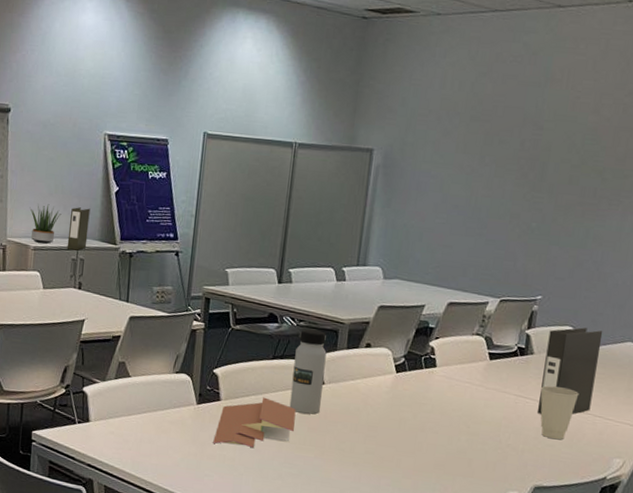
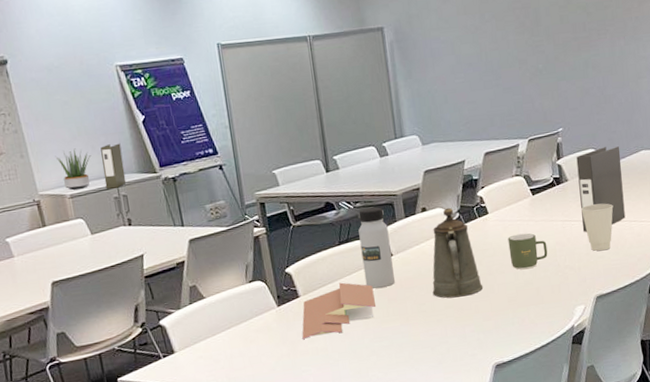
coffee pot: none [355,349,412,447] -> present [432,207,483,298]
mug: none [448,396,493,437] -> present [508,233,548,270]

